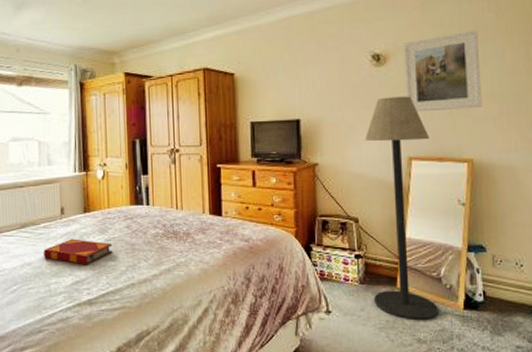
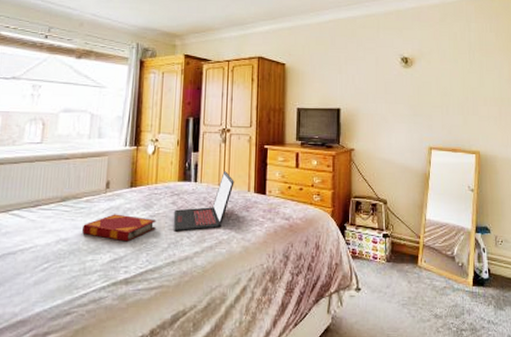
laptop: none [130,193,188,255] -> present [174,171,235,232]
floor lamp: present [364,96,439,321] -> none [393,94,452,297]
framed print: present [403,30,482,112] -> none [426,45,486,109]

